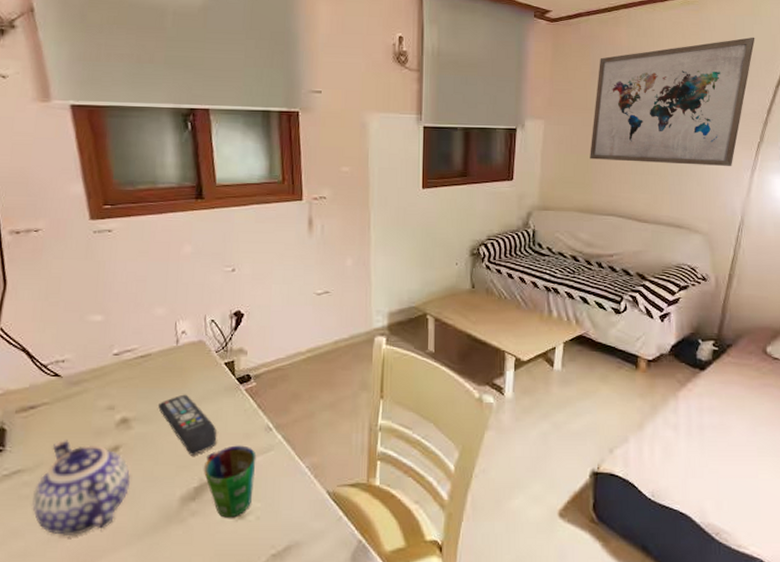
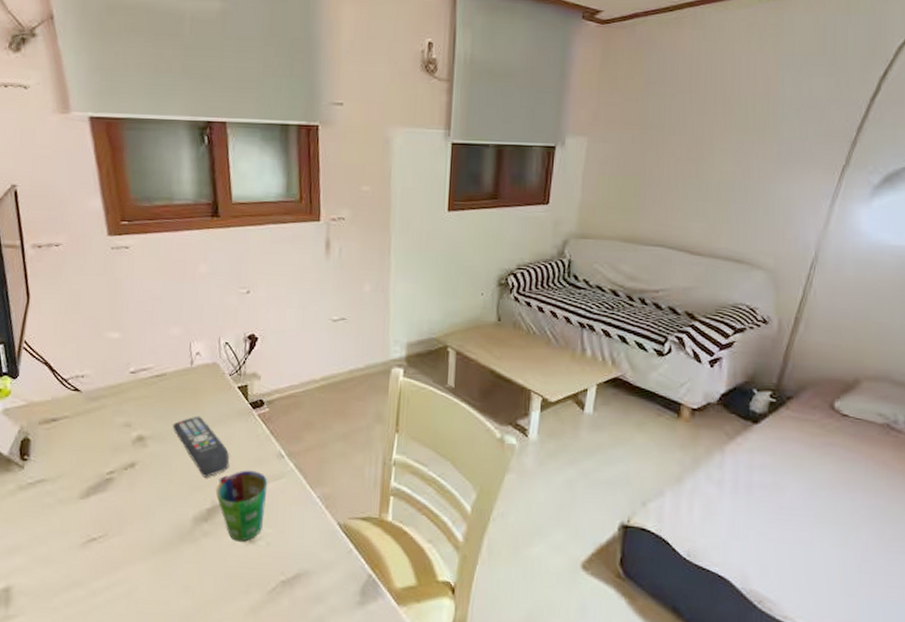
teapot: present [32,440,131,537] -> none [54,453,146,547]
wall art: present [590,37,755,166] -> none [638,39,849,193]

